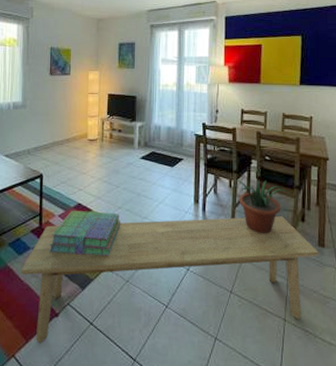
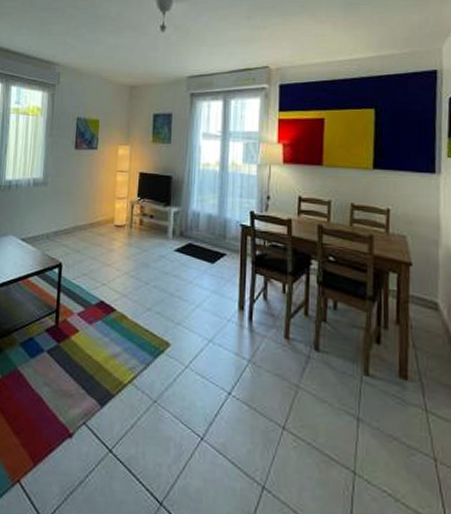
bench: present [21,215,319,344] -> none [32,325,400,474]
stack of books: present [49,211,120,256] -> none [64,309,149,368]
potted plant: present [236,180,290,234] -> none [291,284,361,357]

